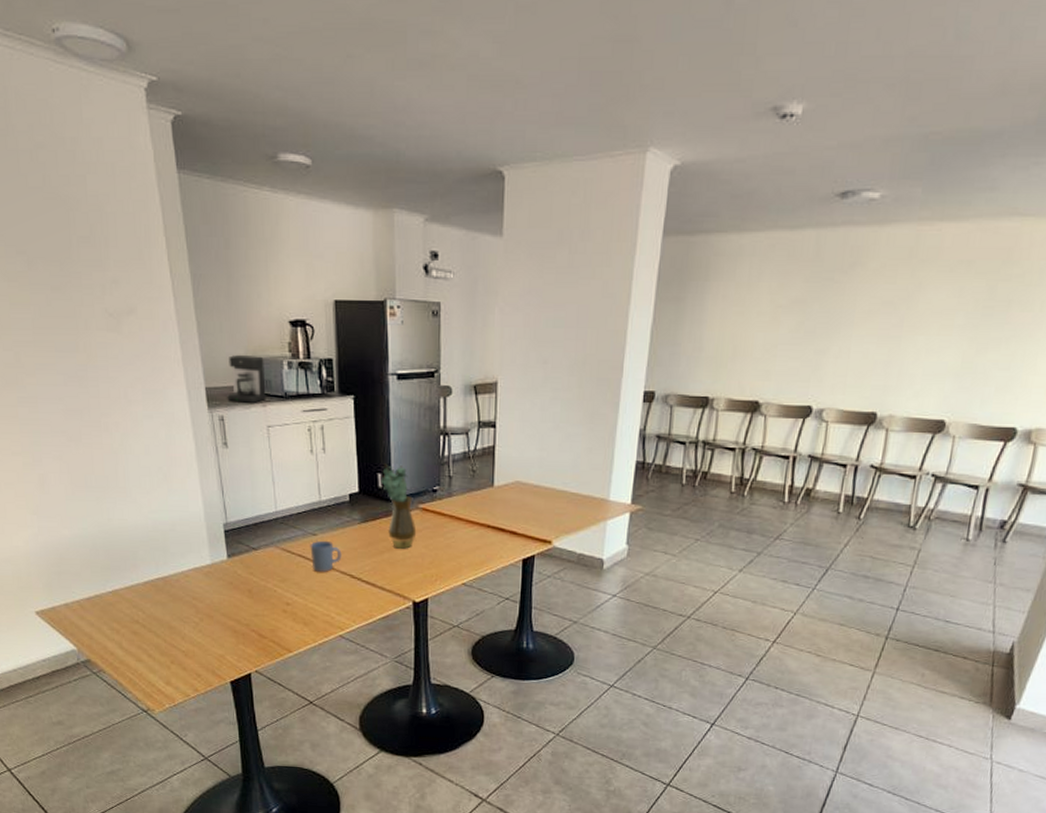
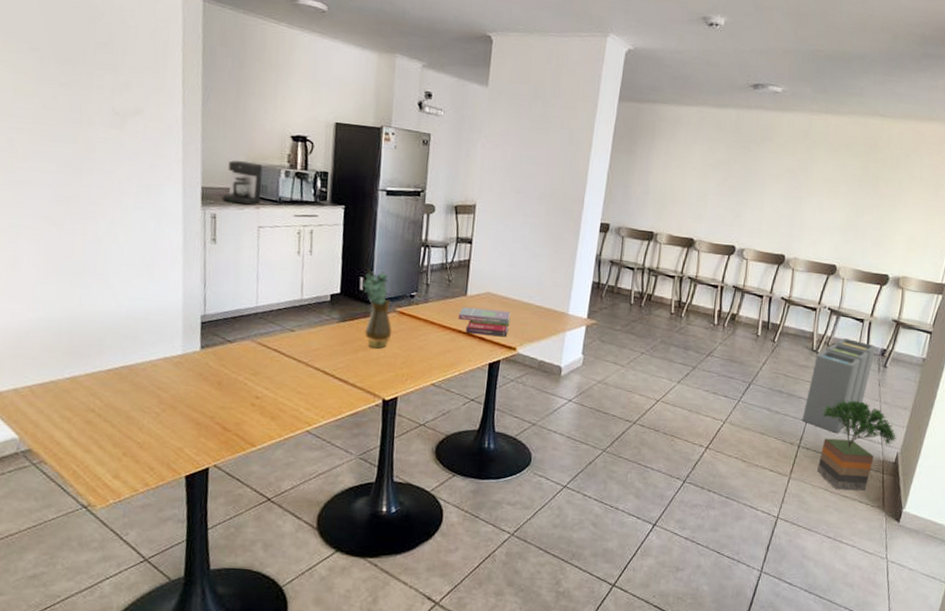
mug: present [310,540,342,572] -> none [286,336,318,368]
books: none [485,499,544,530] -> present [458,307,511,337]
recycling bin: none [892,509,994,621] -> present [802,337,877,433]
potted tree: none [909,582,1014,686] -> present [817,400,897,491]

